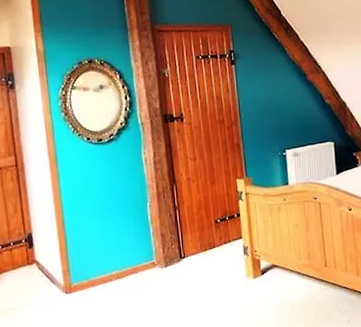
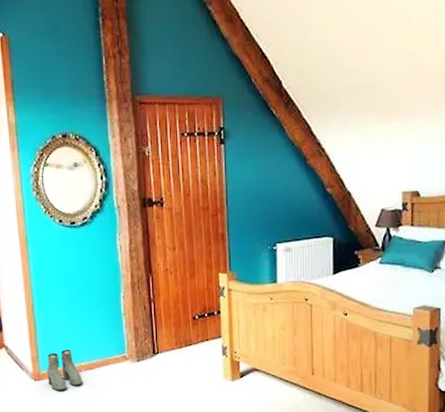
boots: none [78,259,113,302] -> present [47,349,82,391]

